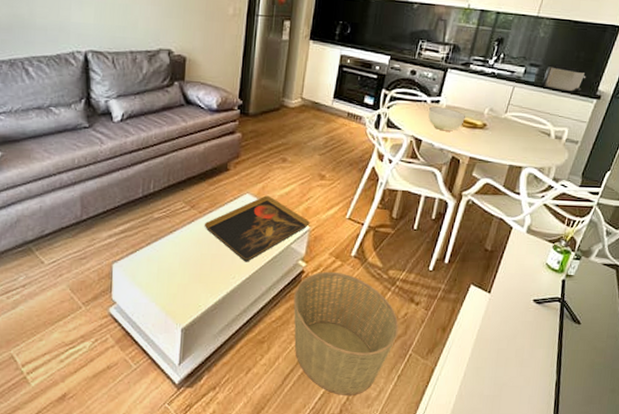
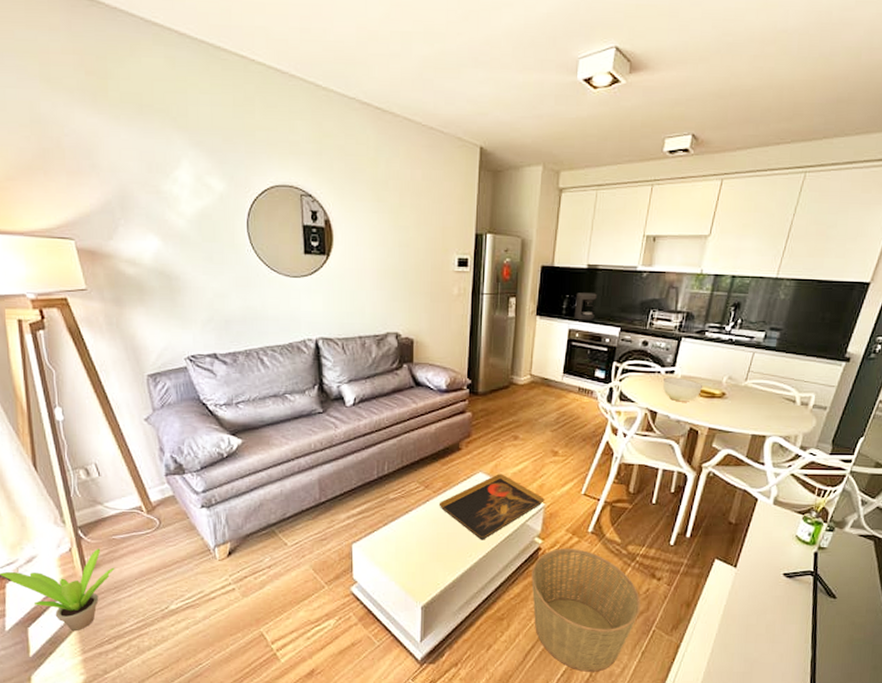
coffee maker: none [346,20,369,48] -> present [573,293,597,321]
toaster: present [541,64,586,93] -> none [783,327,833,357]

